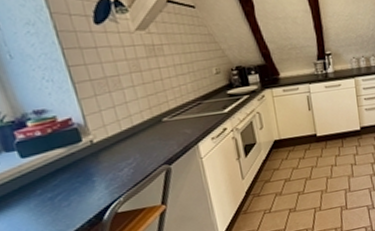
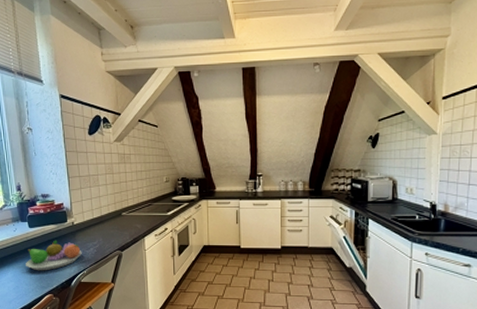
fruit bowl: none [24,166,113,212] -> present [26,240,82,271]

